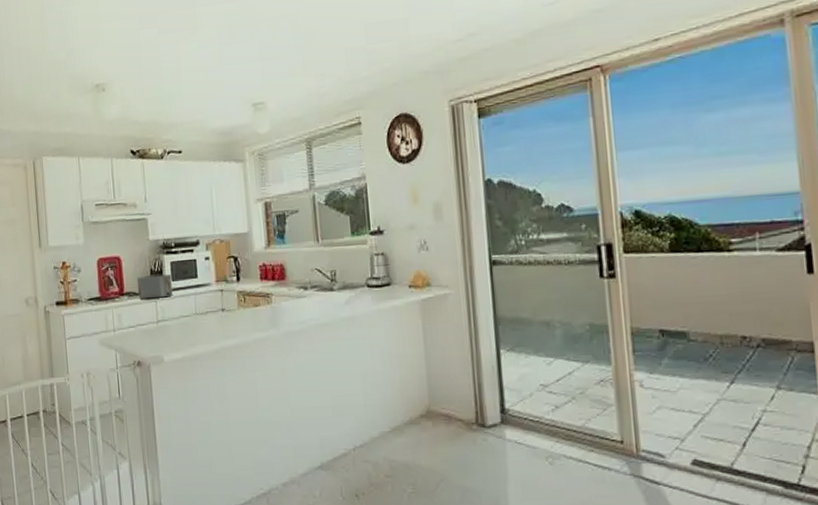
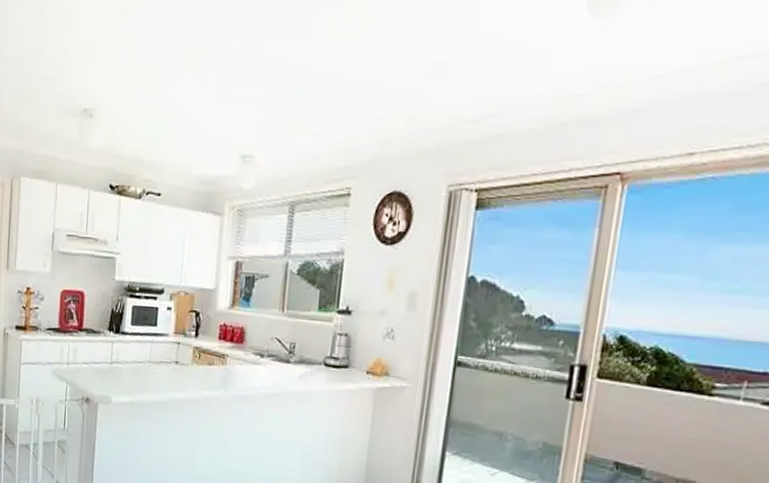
toaster: present [136,273,173,300] -> none [96,314,131,341]

